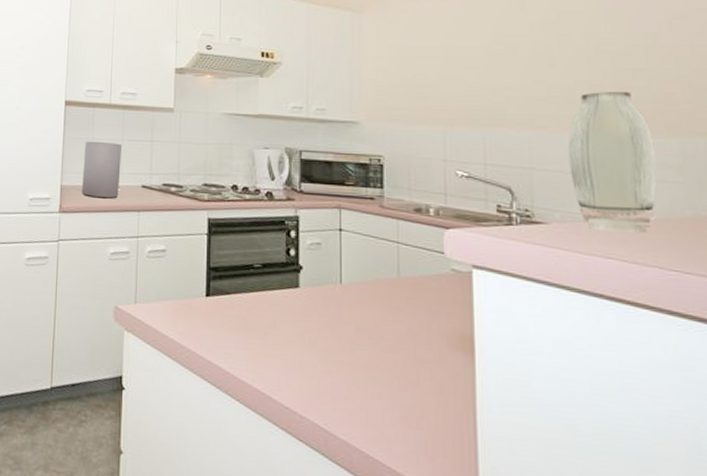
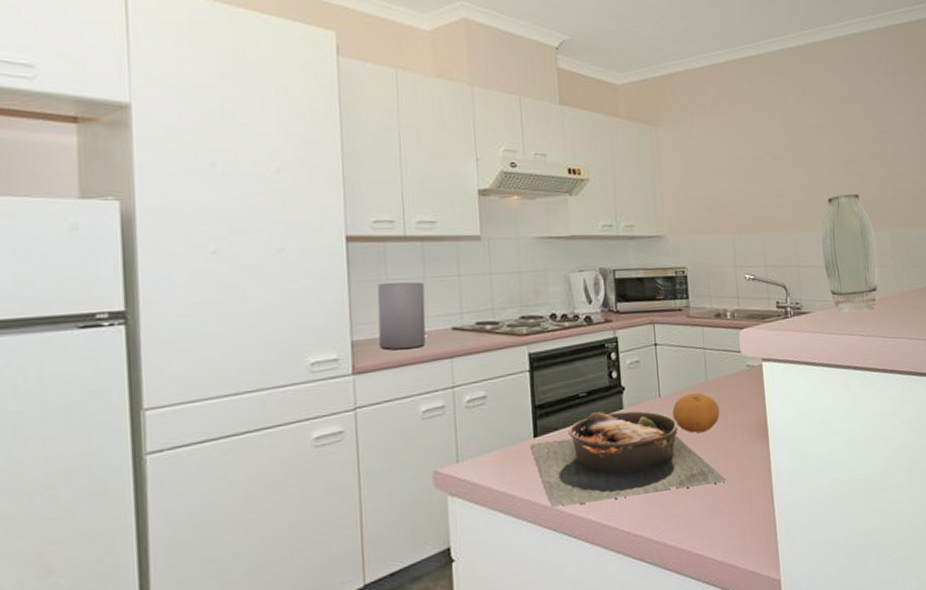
bowl: none [201,285,416,390] -> present [530,410,727,508]
fruit: none [354,287,413,330] -> present [672,393,720,433]

